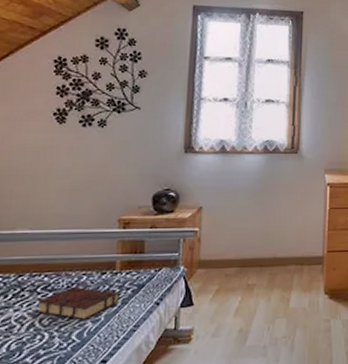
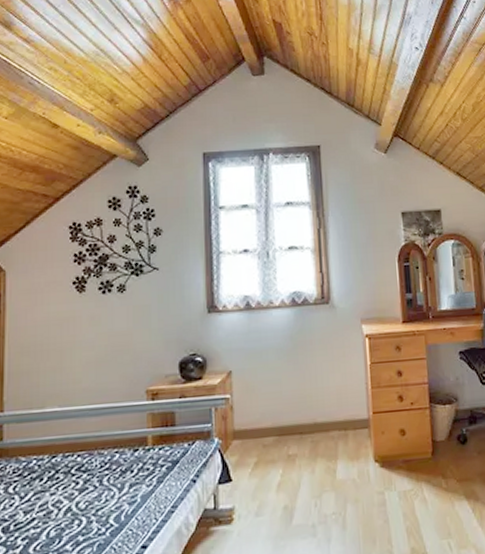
book: present [36,286,120,320] -> none [72,465,154,503]

